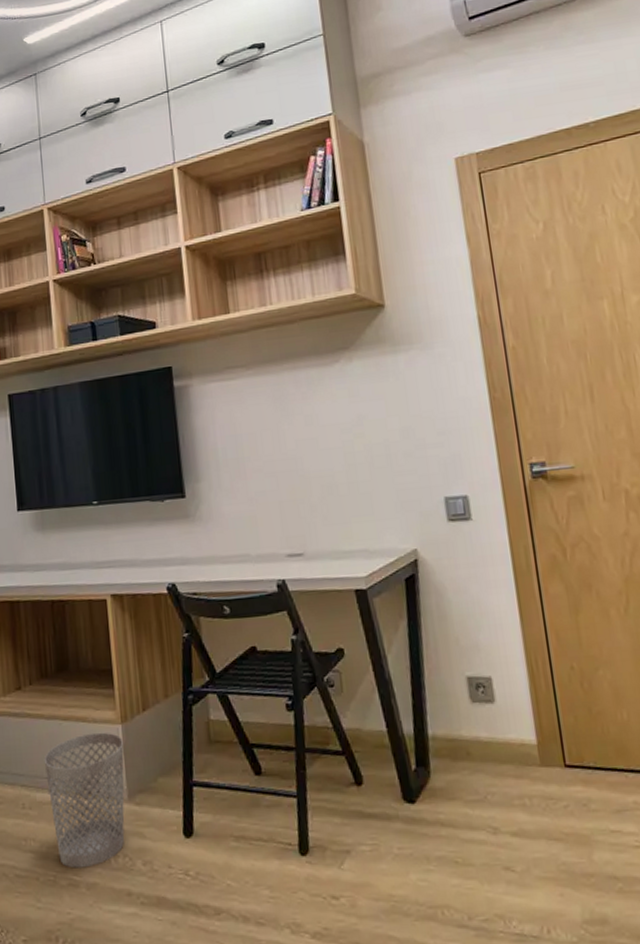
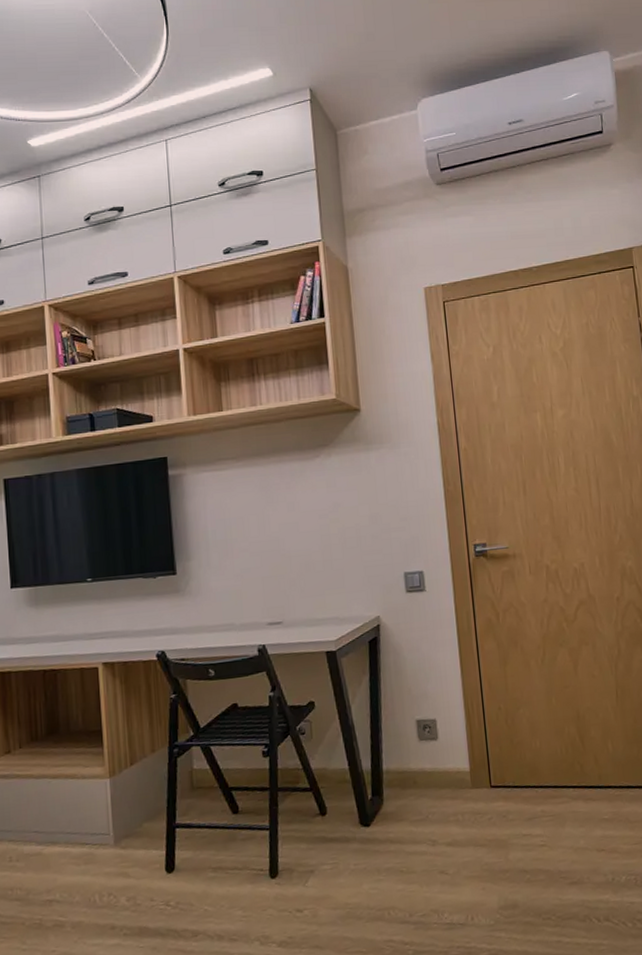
wastebasket: present [43,732,125,869] -> none [32,786,111,911]

